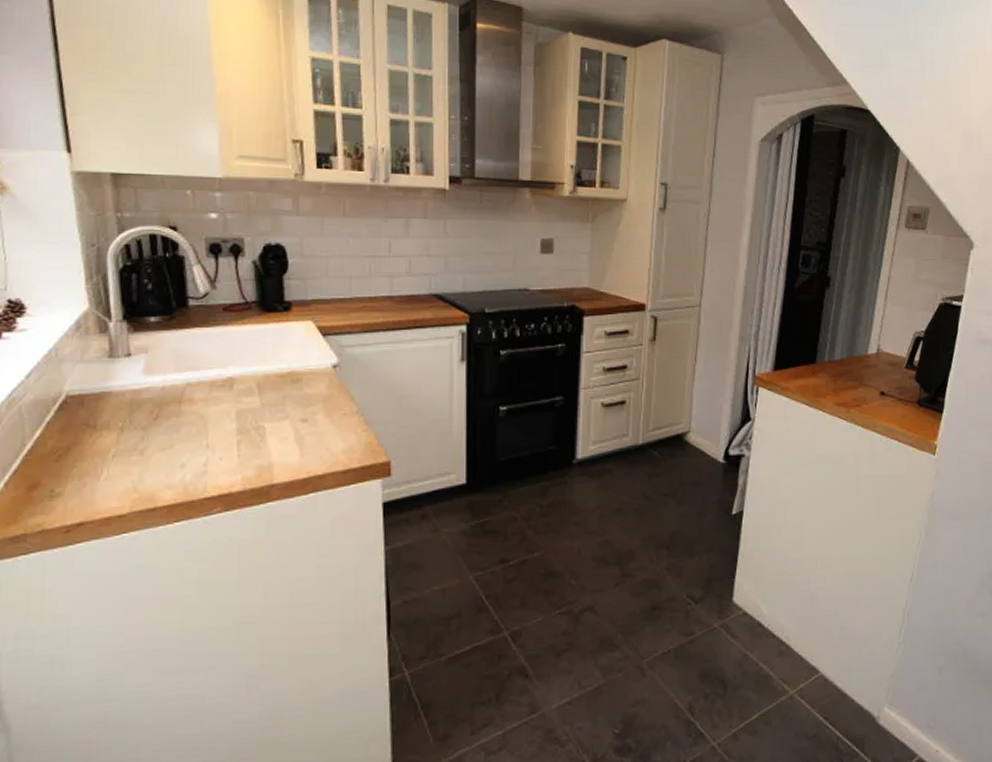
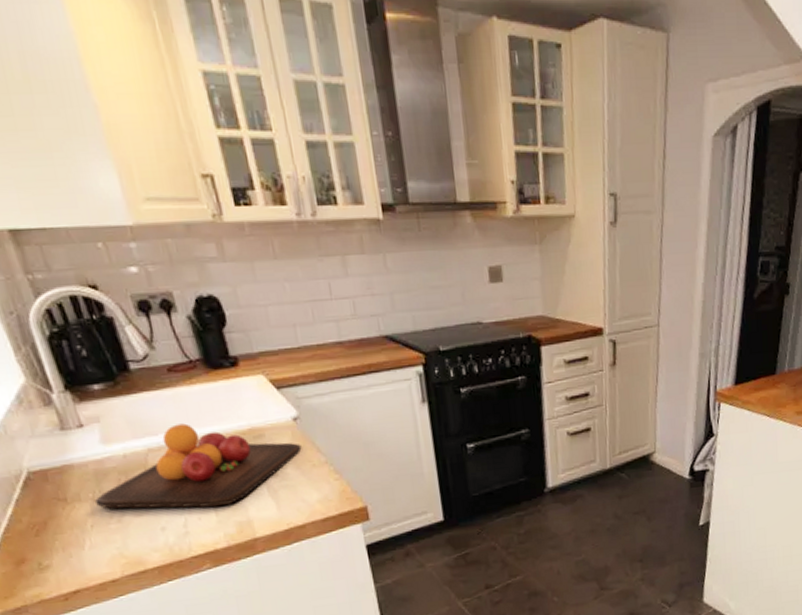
chopping board: none [123,361,336,448] -> present [95,423,302,509]

